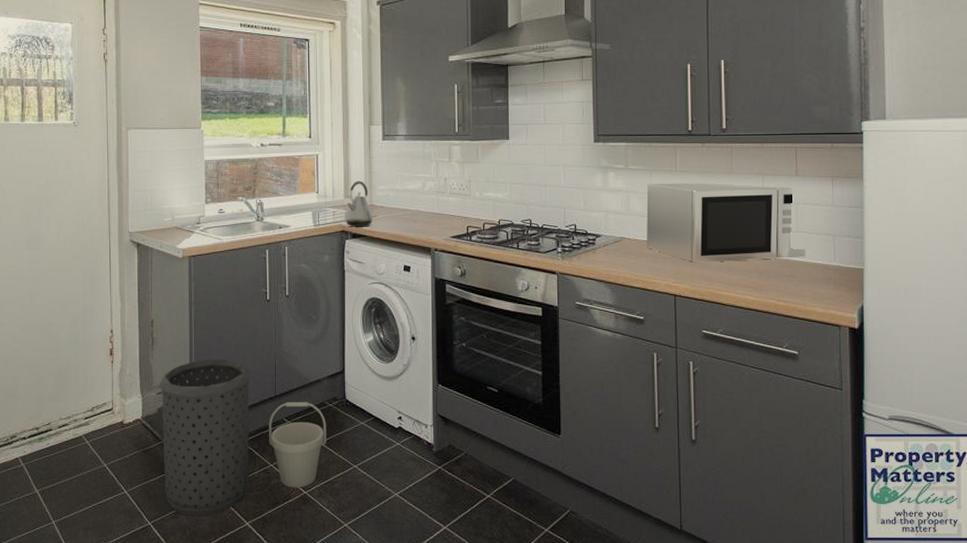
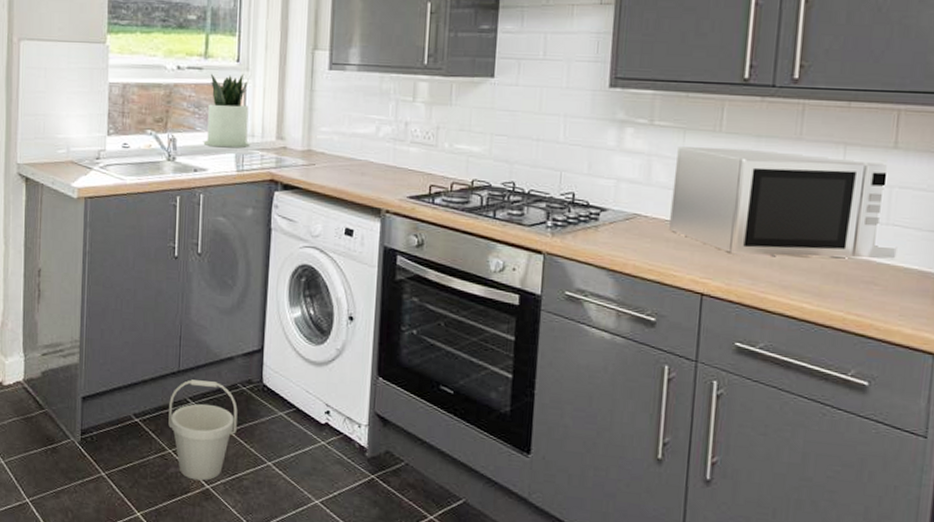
laundry basket: present [159,359,251,516] -> none [44,320,152,500]
planter: none [285,147,325,208] -> present [203,74,251,149]
kettle: present [345,181,373,227] -> none [275,119,311,177]

